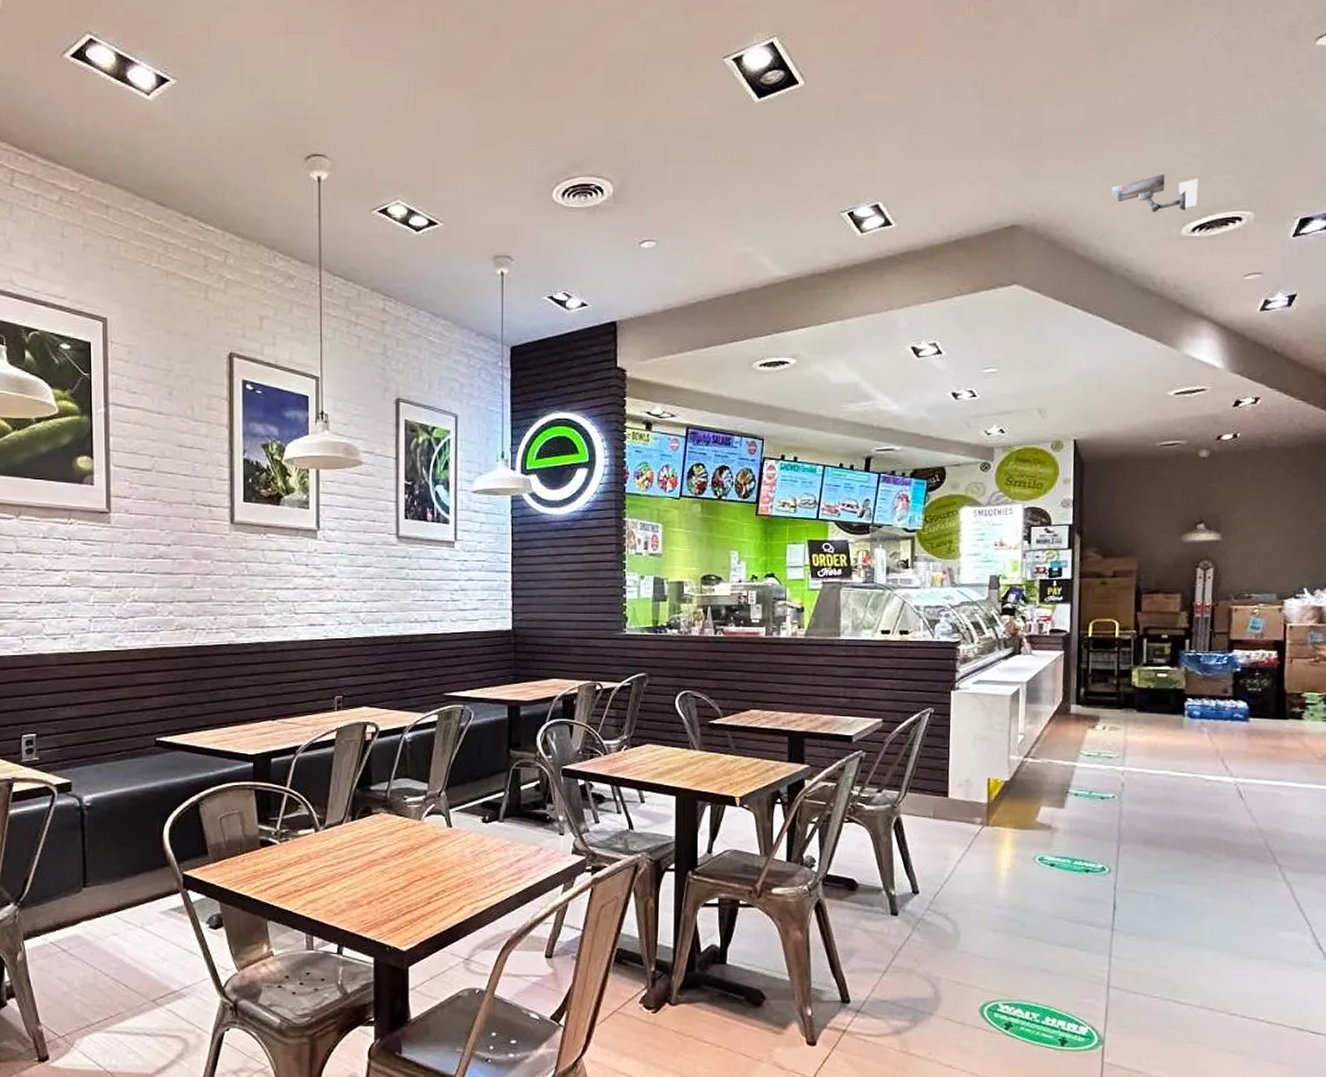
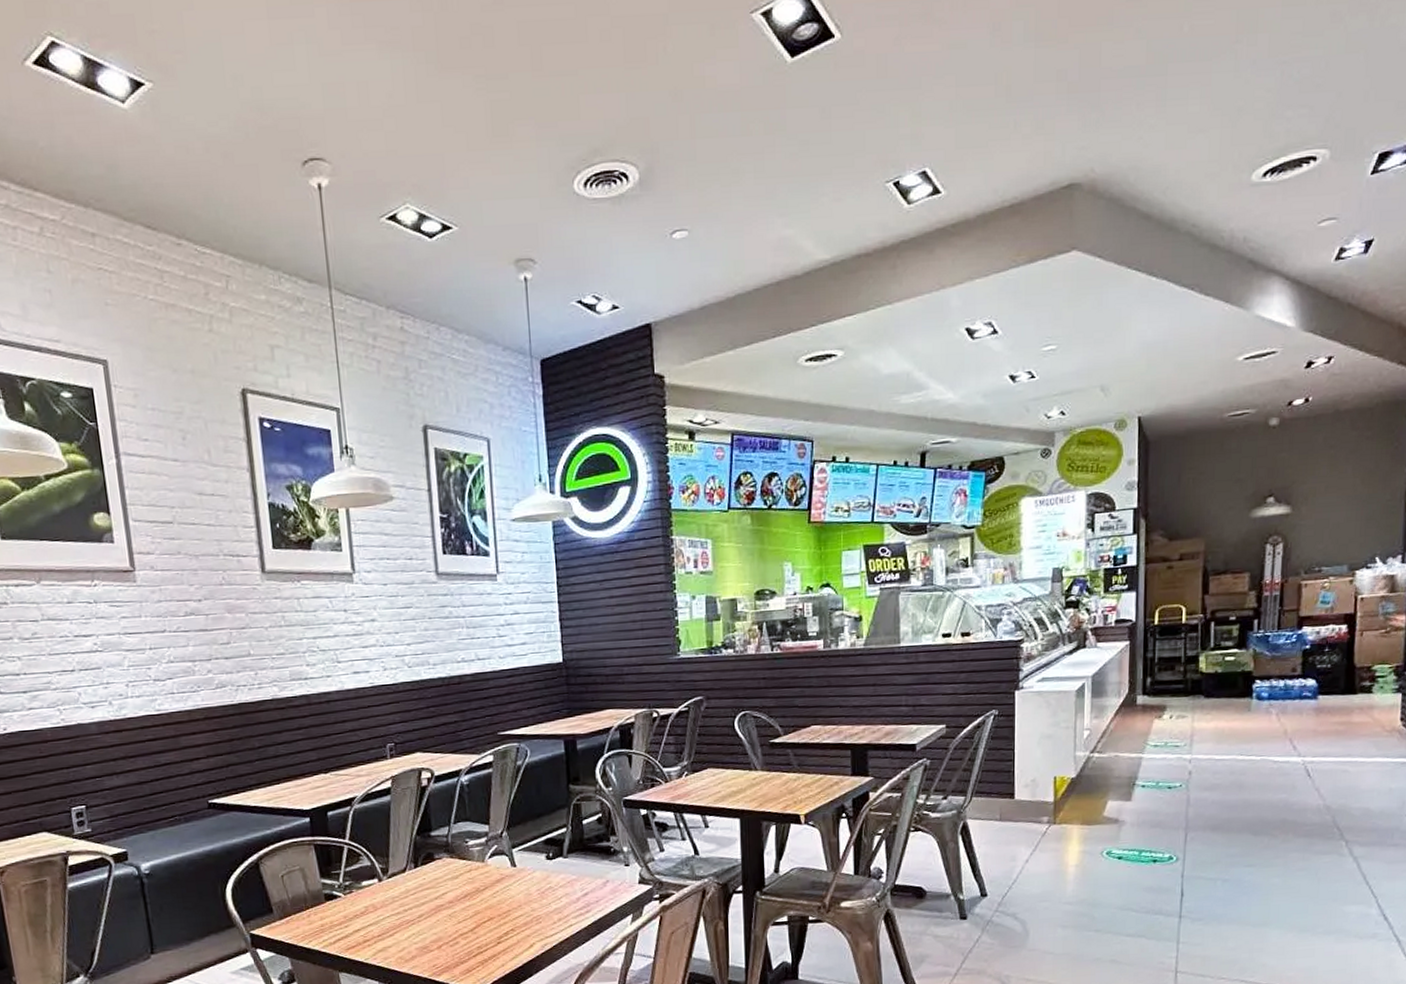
security camera: present [1111,174,1198,212] -> none [1176,113,1270,158]

